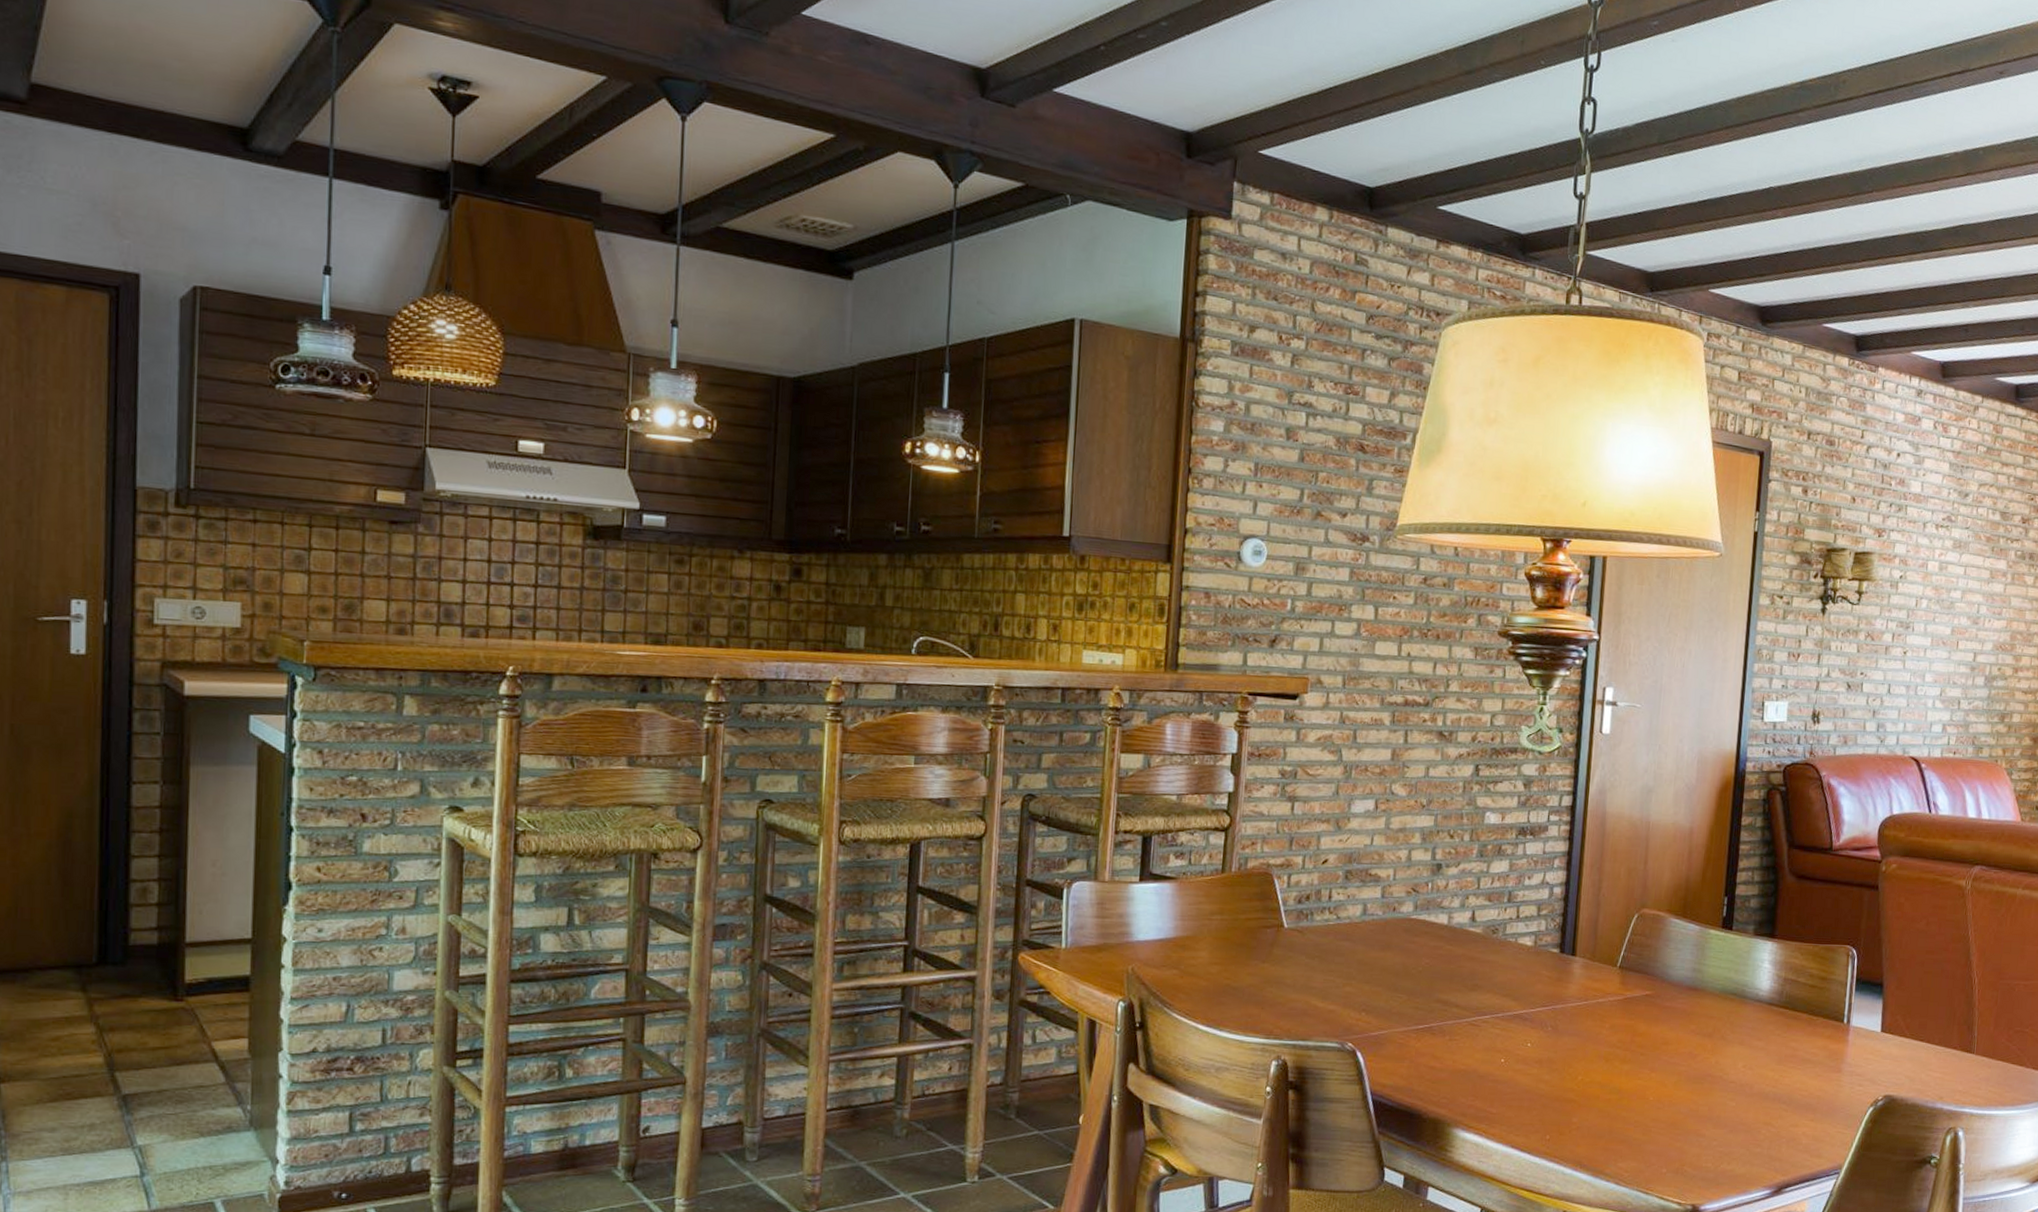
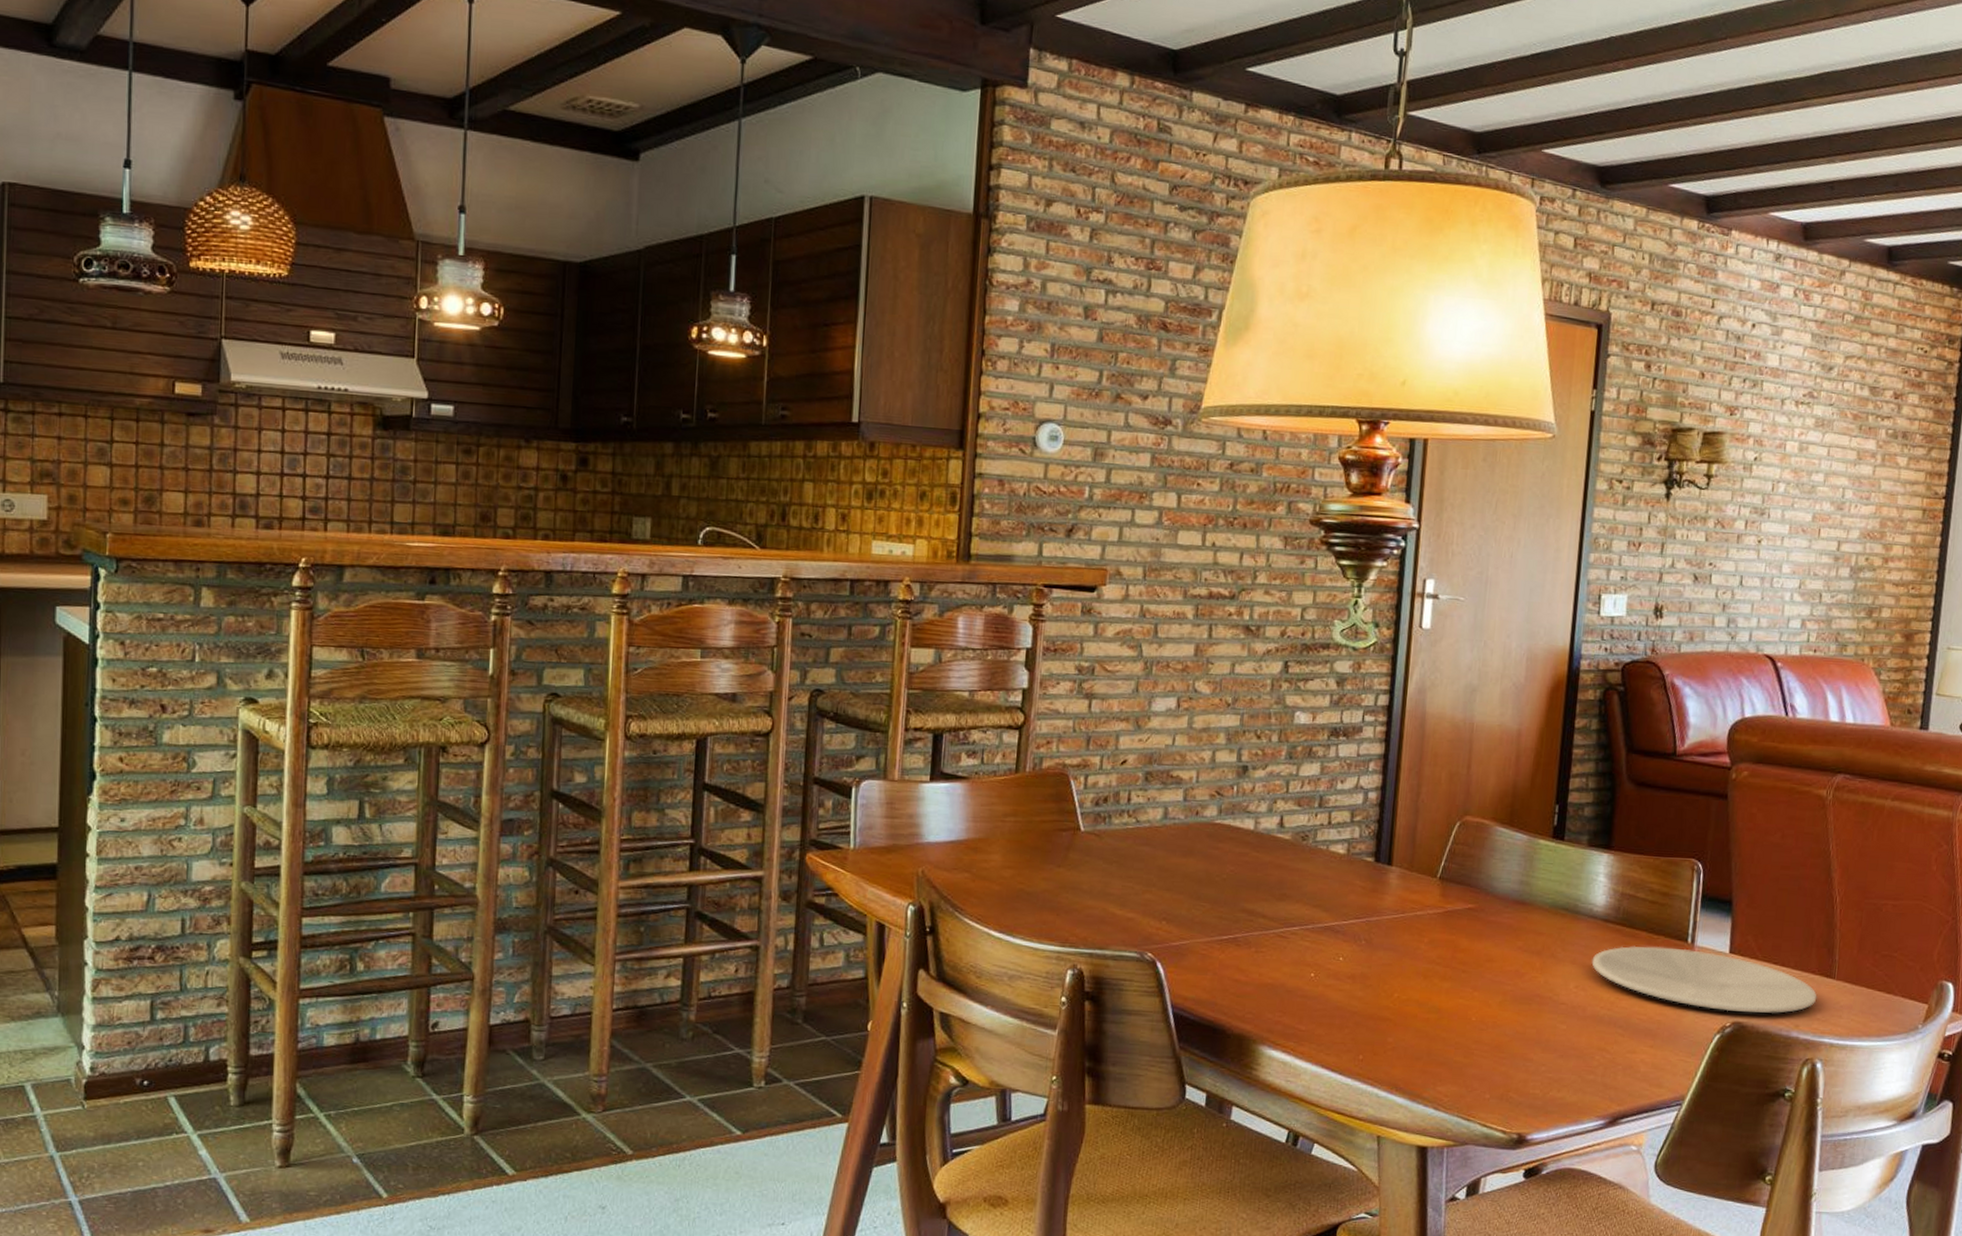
plate: none [1758,1026,1959,1087] -> present [1591,945,1817,1014]

